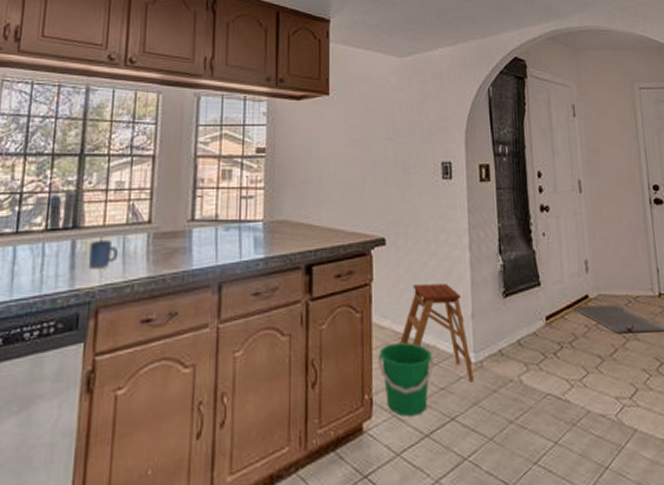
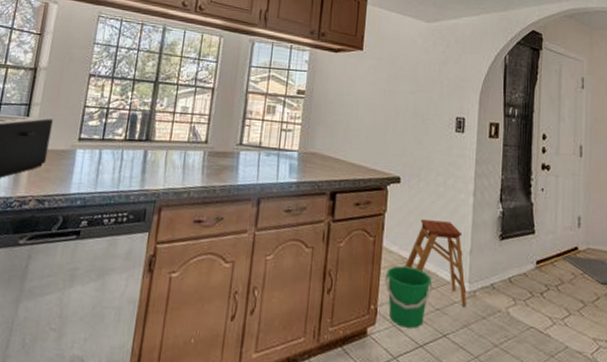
mug: present [88,241,119,270] -> none [156,153,181,176]

